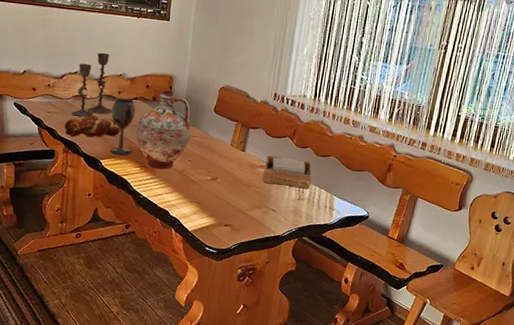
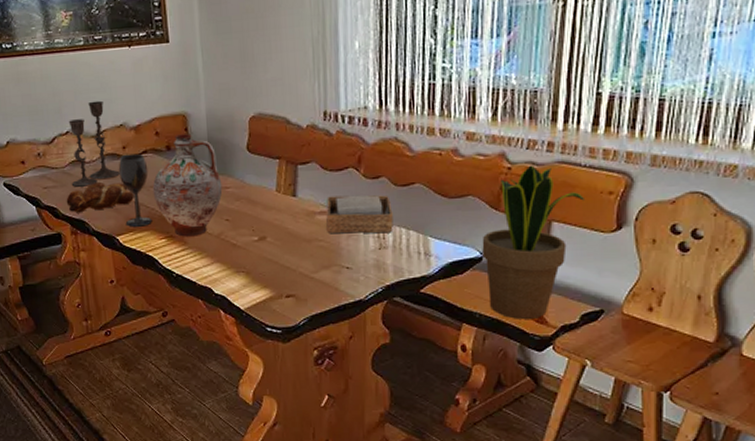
potted plant: none [368,156,441,265] -> present [482,165,586,319]

